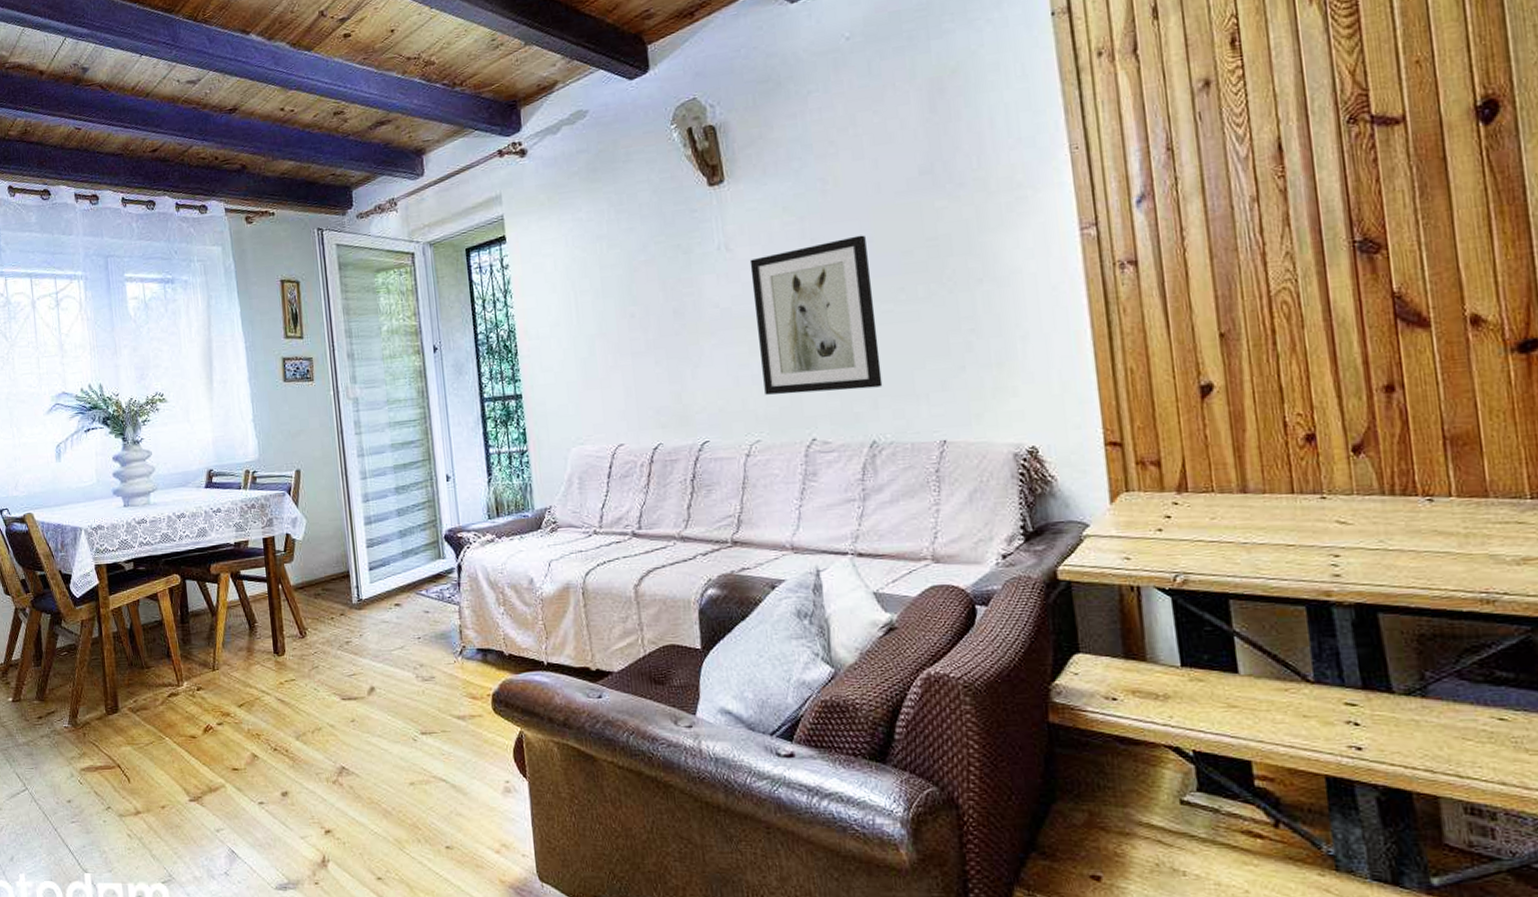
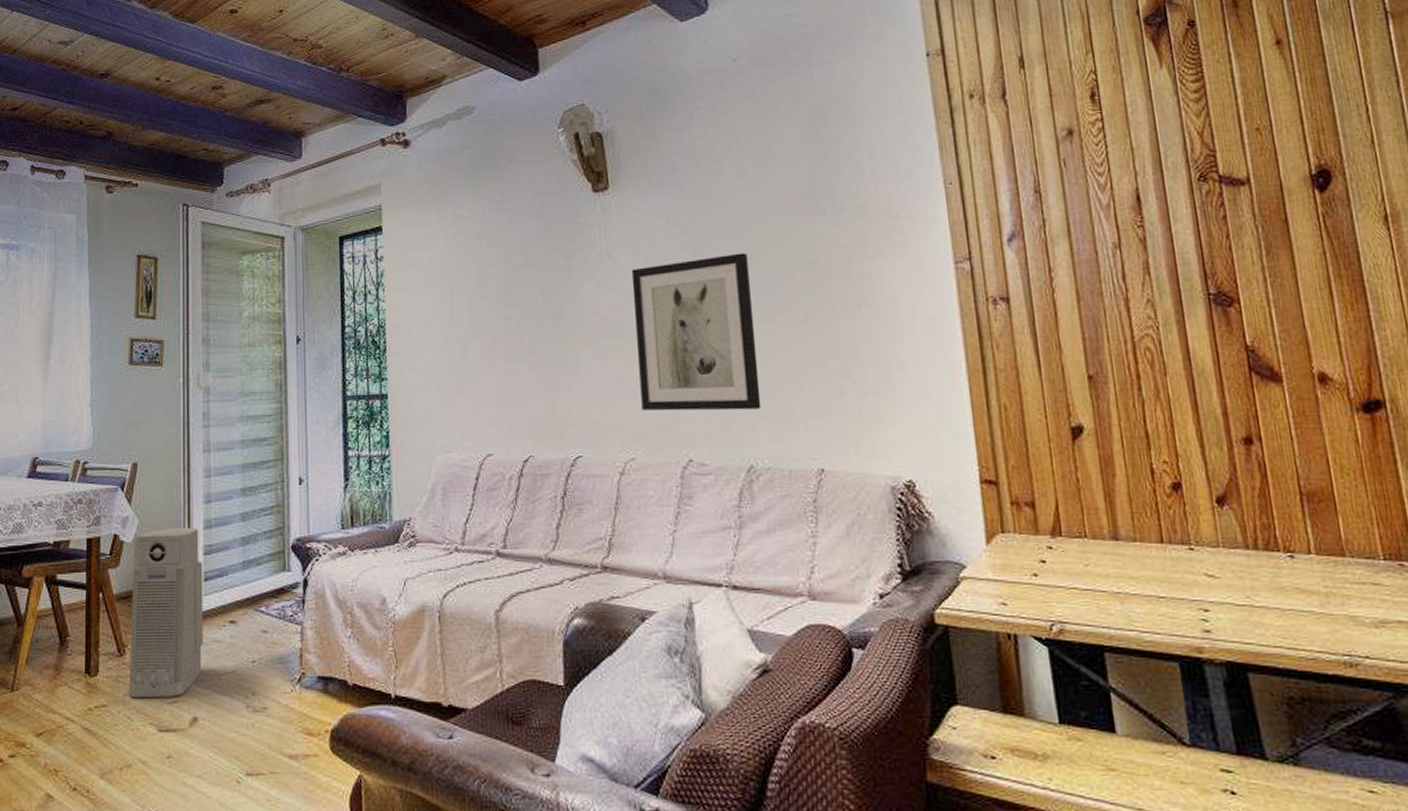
air purifier: none [304,524,375,673] -> present [128,527,203,699]

